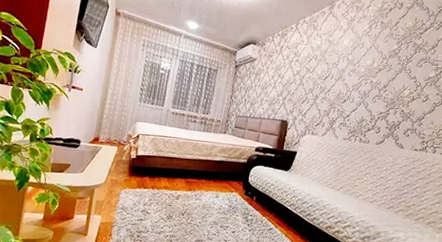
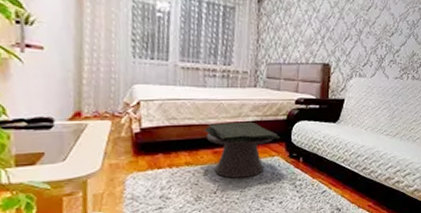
side table: none [180,158,240,206] -> present [202,121,280,179]

